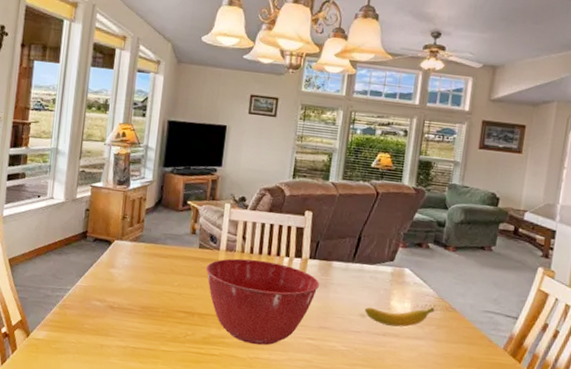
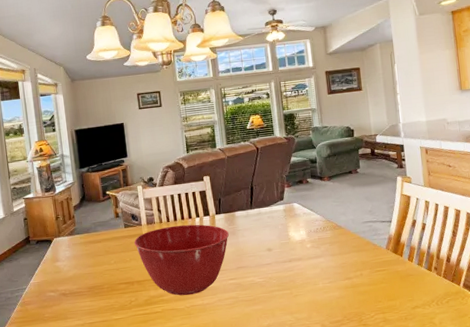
banana: present [364,307,435,328] -> none [269,229,325,253]

